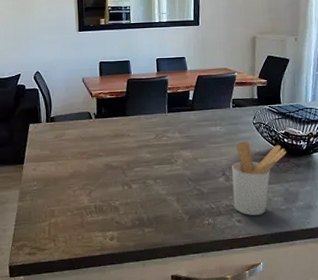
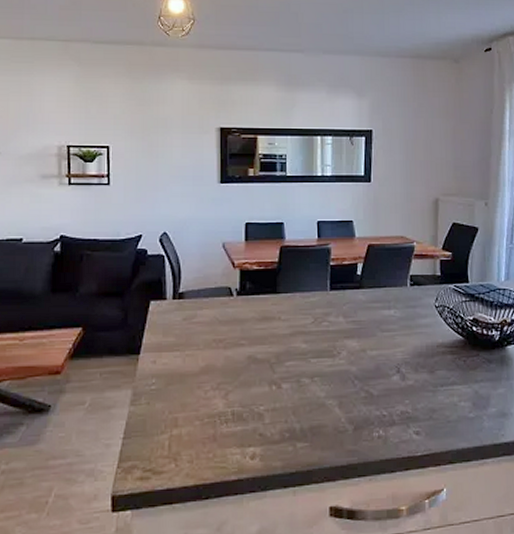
utensil holder: present [232,141,287,215] -> none [409,329,476,426]

